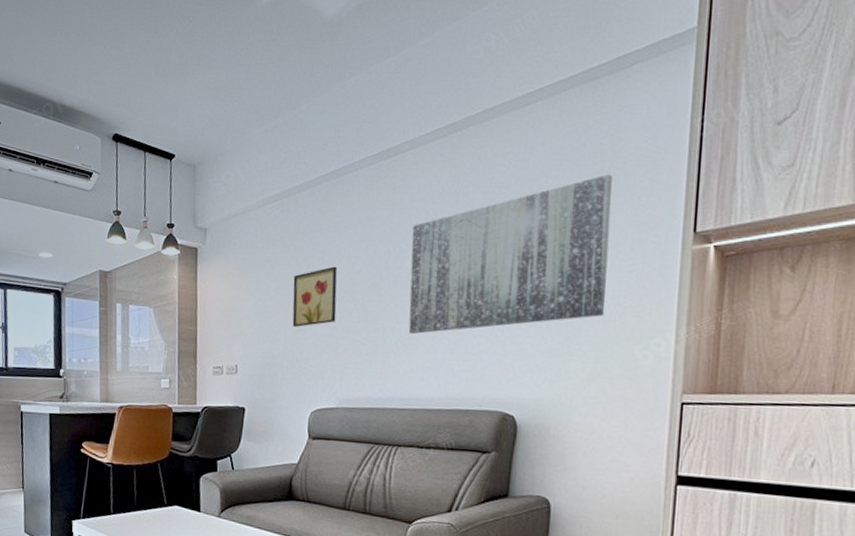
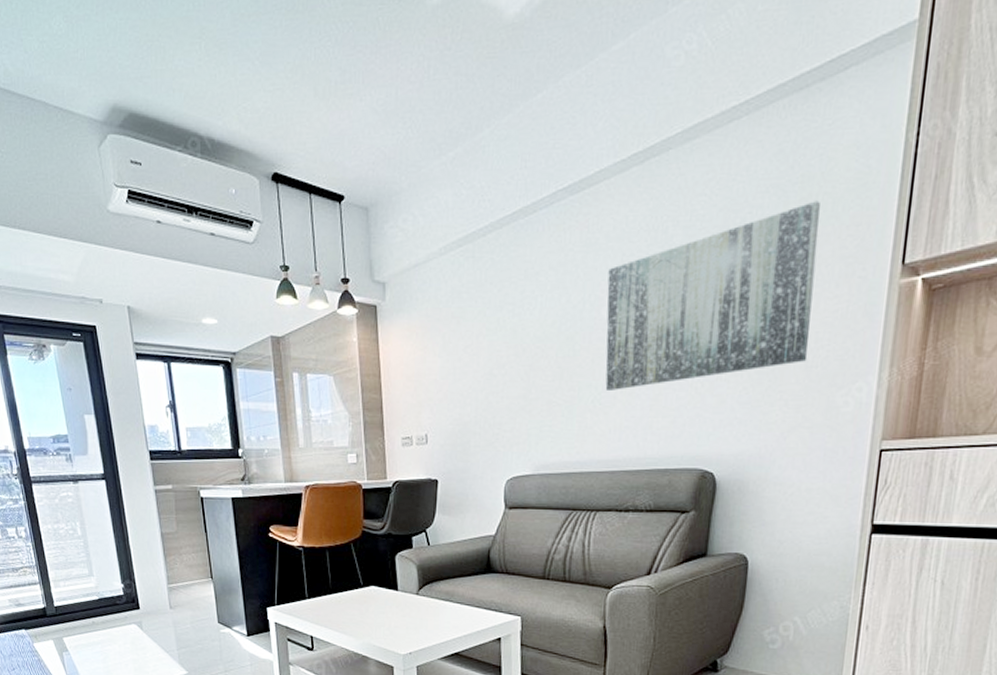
wall art: present [292,266,338,327] -> none [482,319,530,389]

